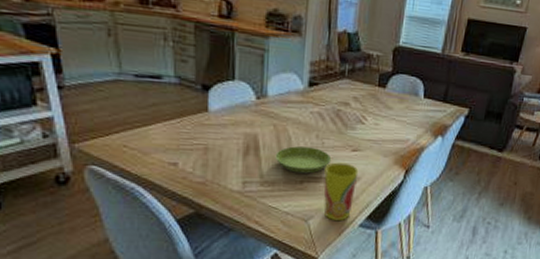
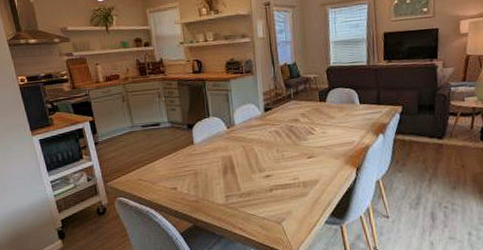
saucer: present [275,146,332,174] -> none [247,160,292,183]
cup: present [323,162,359,221] -> none [288,169,317,221]

